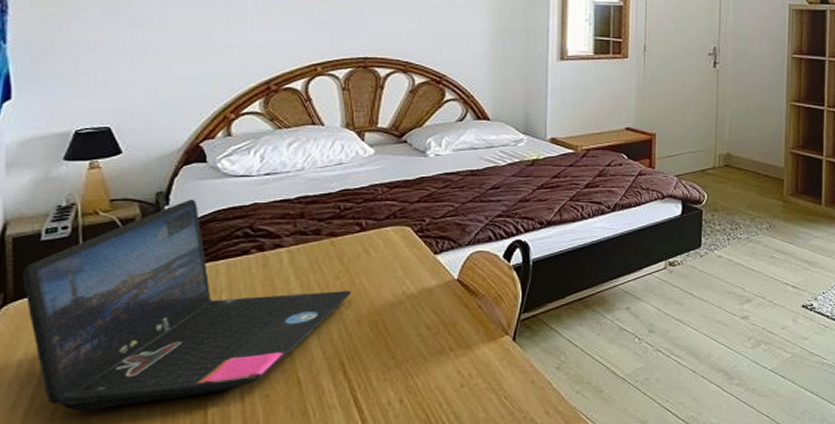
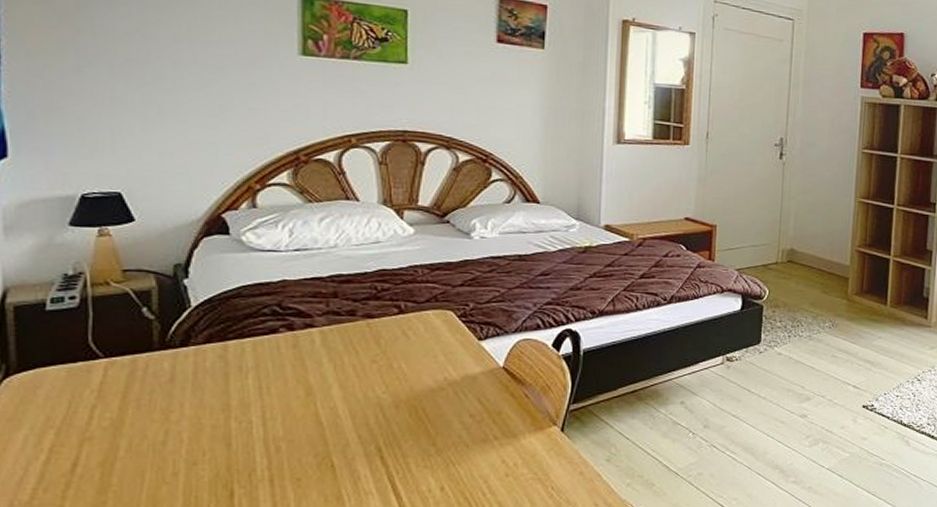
laptop: present [23,199,351,411] -> none [26,272,389,489]

